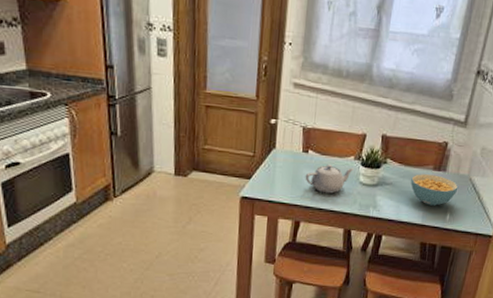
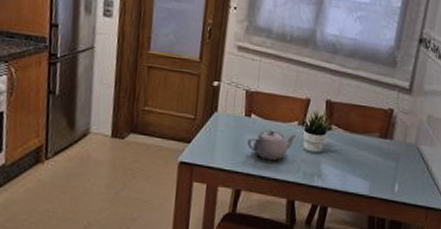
cereal bowl: present [410,174,459,206] -> none [356,141,406,176]

